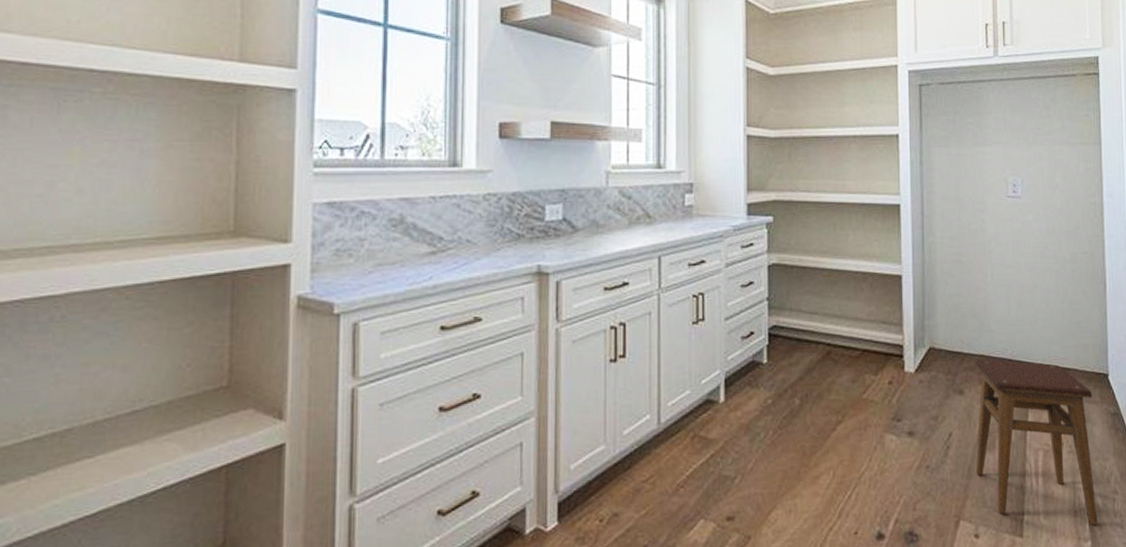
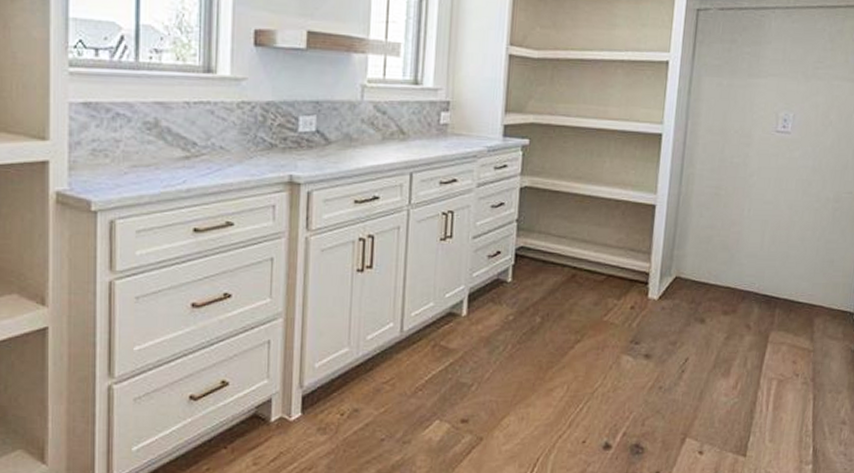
stool: present [975,358,1098,526] -> none [707,290,836,451]

